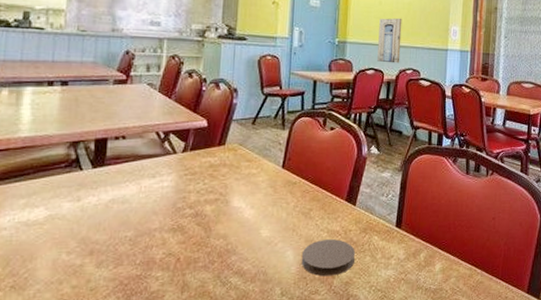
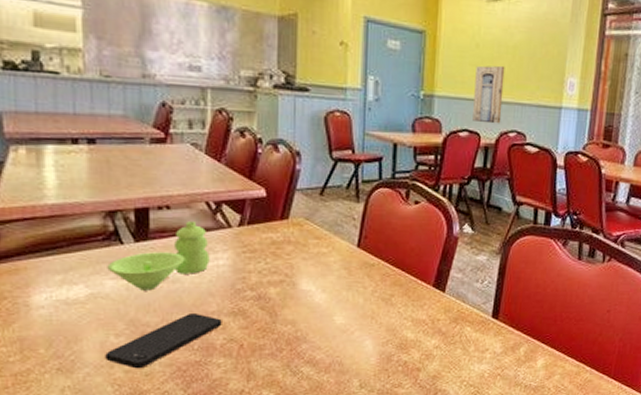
smartphone: none [56,230,163,284] -> present [105,312,222,369]
condiment set: none [66,149,156,211] -> present [107,221,210,291]
coaster: present [302,239,356,277] -> none [383,329,445,369]

